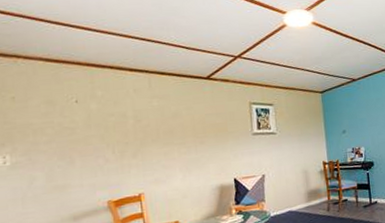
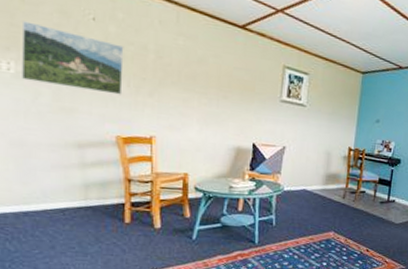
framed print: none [15,117,109,170] -> present [21,21,124,95]

